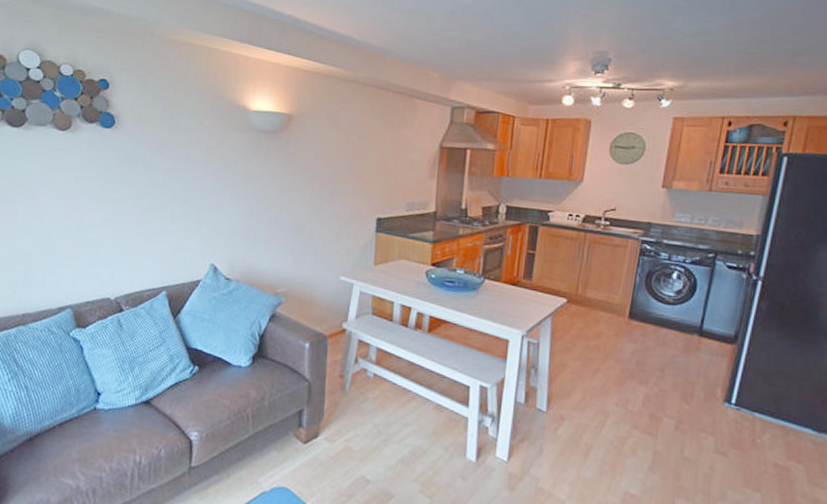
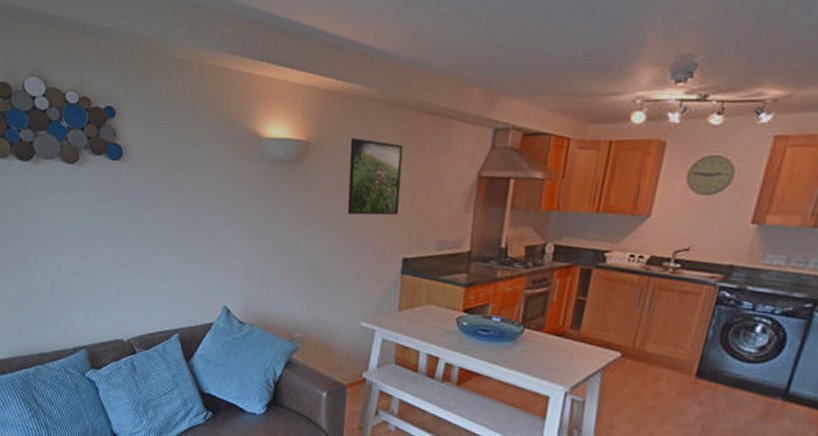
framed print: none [326,112,375,180] -> present [347,138,403,216]

